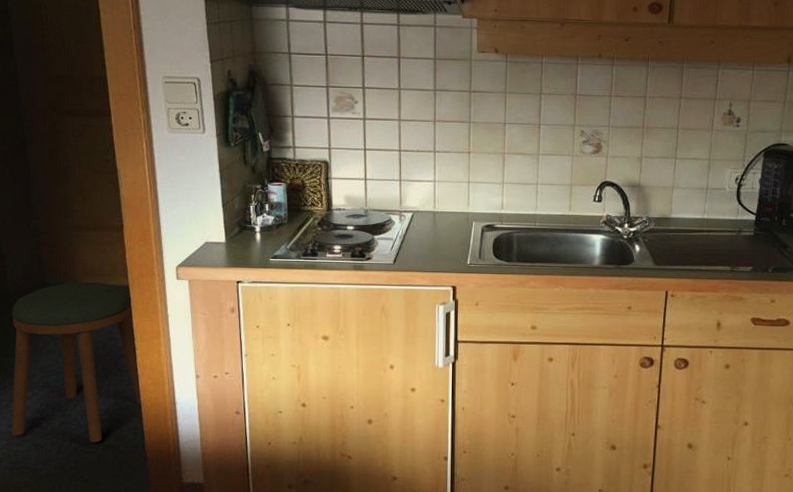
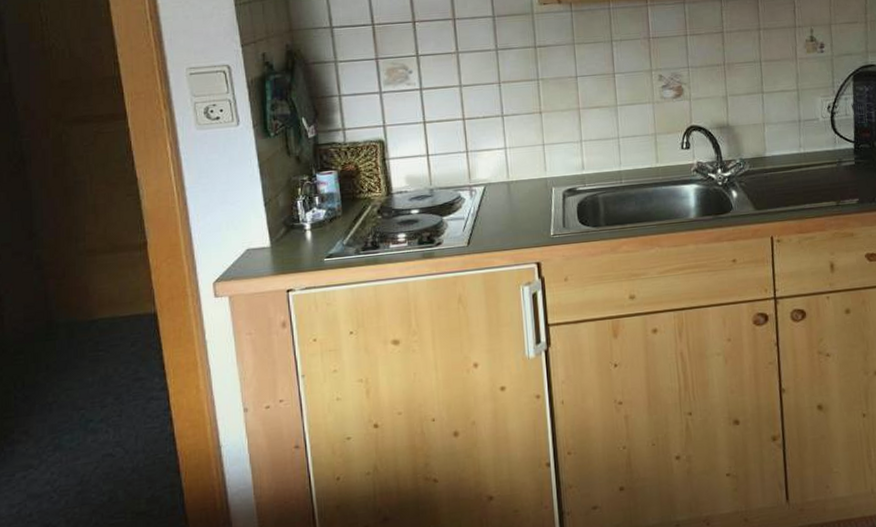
stool: present [12,282,142,443] -> none [12,313,179,518]

